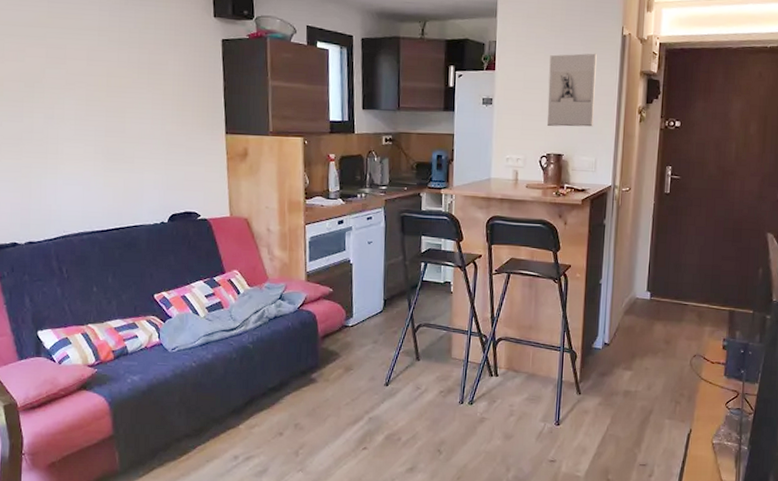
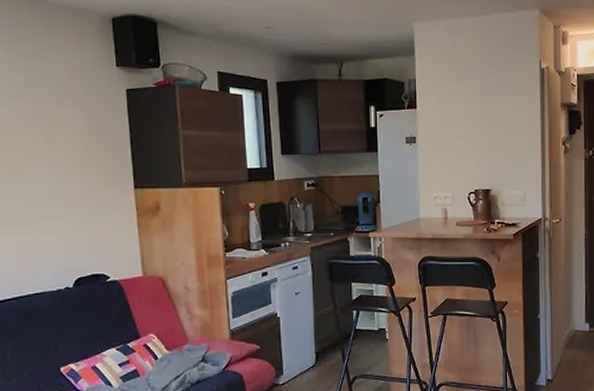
wall sculpture: present [546,53,597,127] -> none [471,87,520,162]

